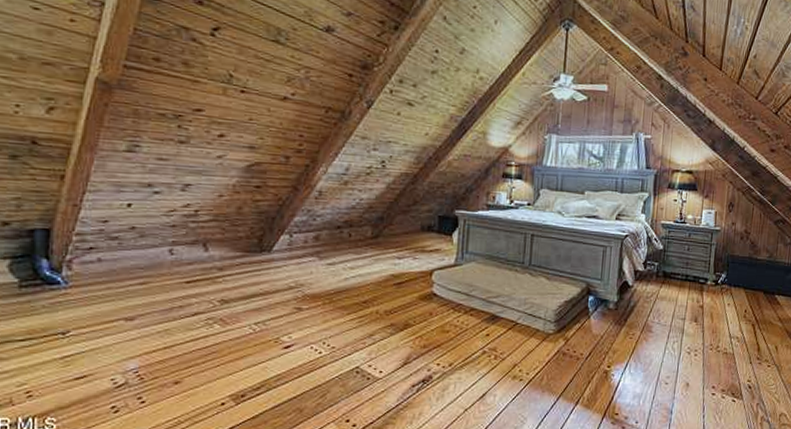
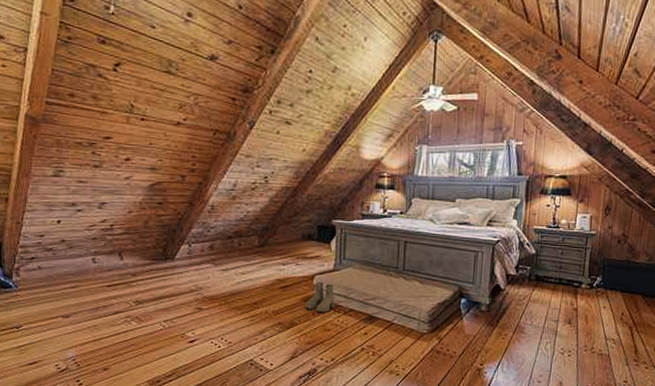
boots: none [422,278,455,312] -> present [305,282,335,312]

